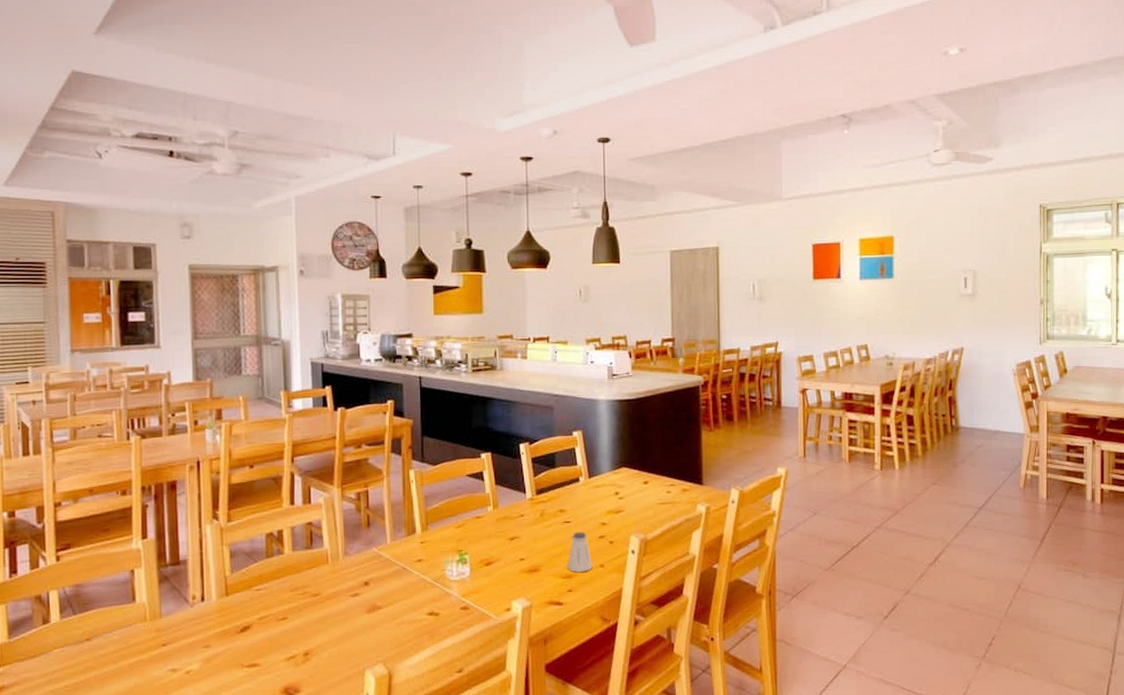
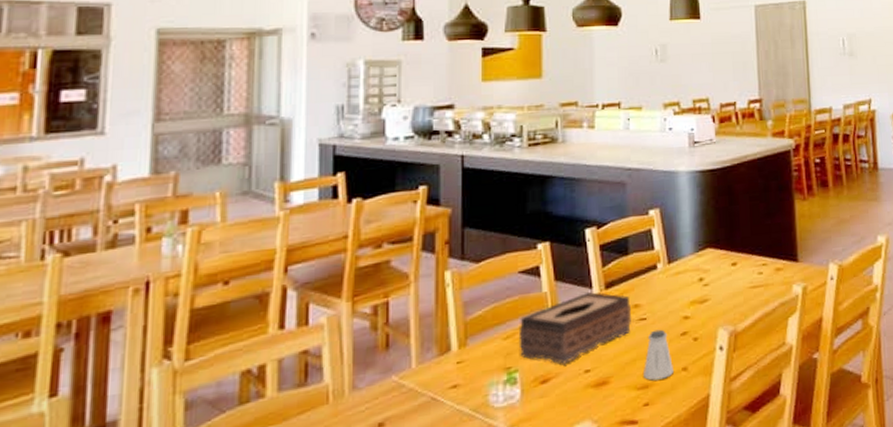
tissue box: none [467,496,558,552] -> present [518,292,631,364]

